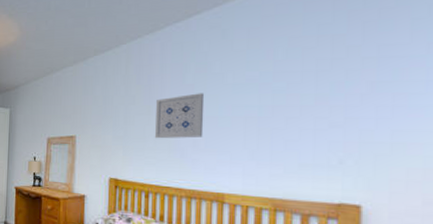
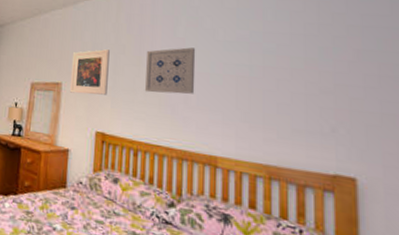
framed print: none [83,101,120,145] -> present [69,49,110,95]

